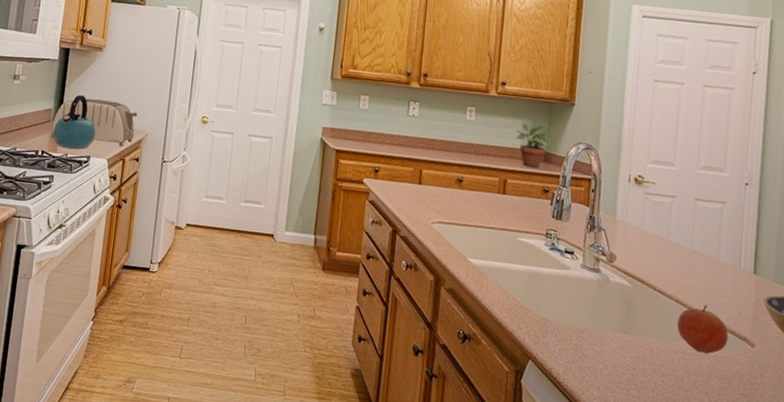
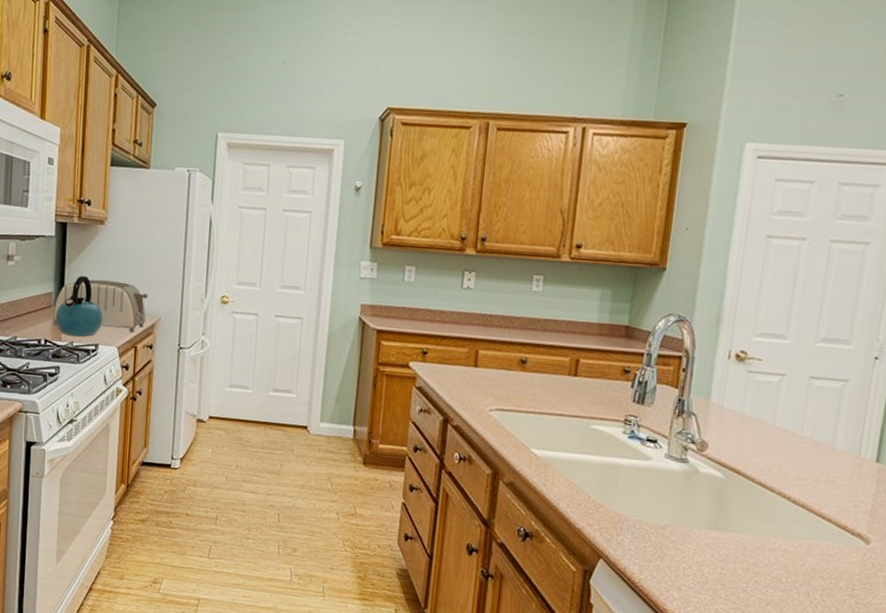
potted plant: present [516,123,551,168] -> none [592,293,635,345]
fruit: present [676,305,729,354] -> none [776,498,839,552]

